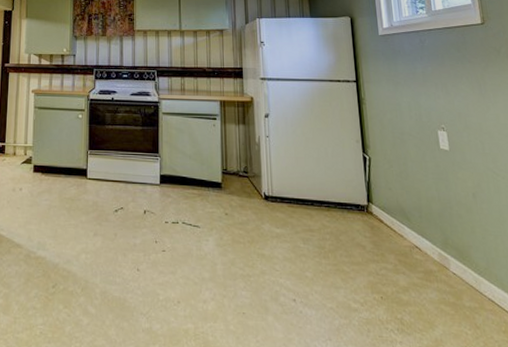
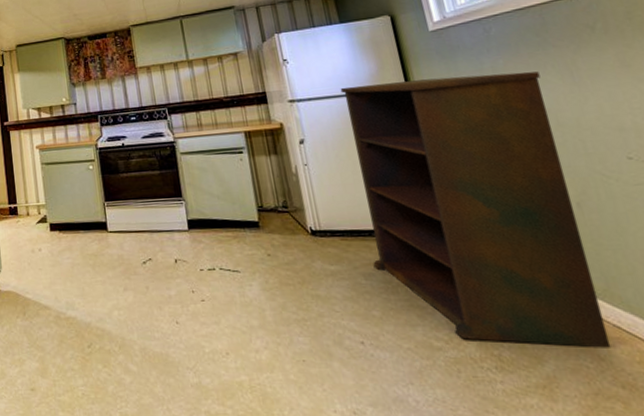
shelving unit: none [304,73,486,318] -> present [340,71,612,348]

